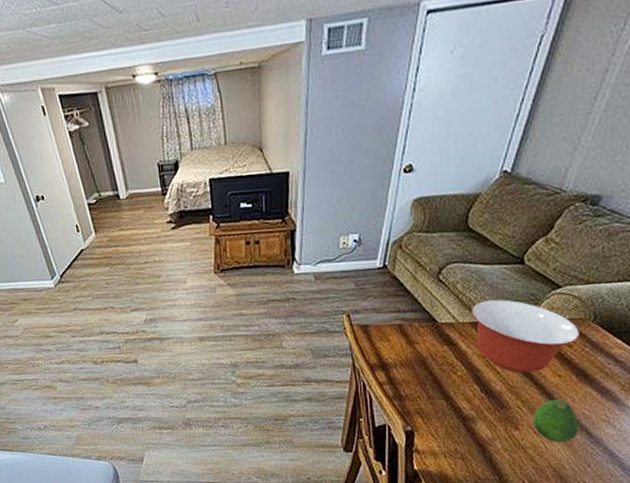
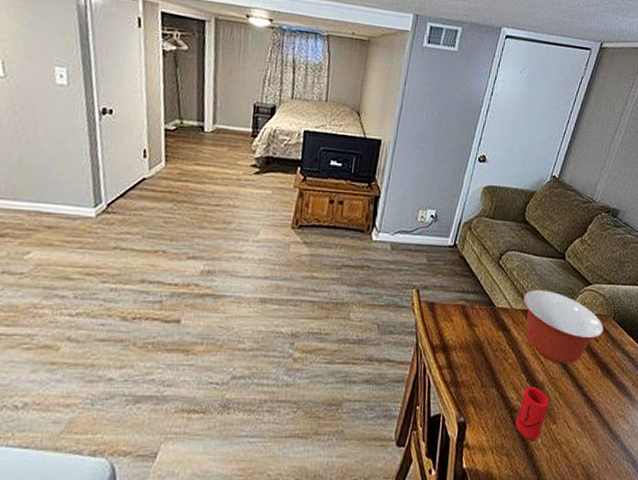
cup: none [470,396,510,445] -> present [515,386,550,440]
fruit: present [533,400,579,443] -> none [567,393,603,438]

